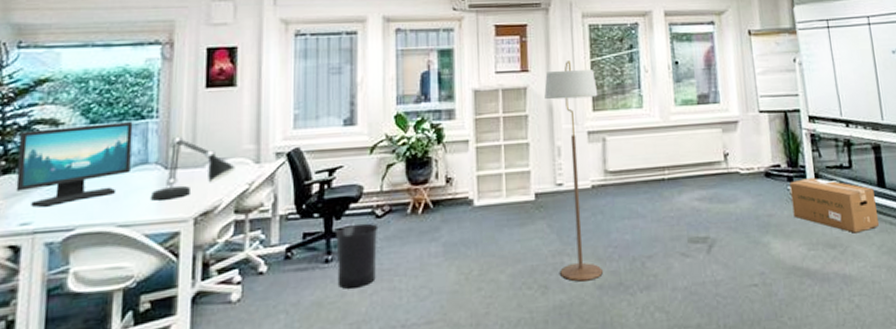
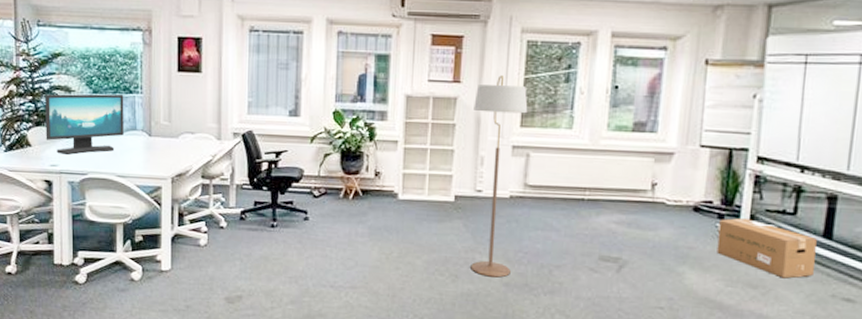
desk lamp: present [151,137,235,201] -> none [140,111,202,161]
waste bin: present [334,223,379,289] -> none [279,200,315,251]

